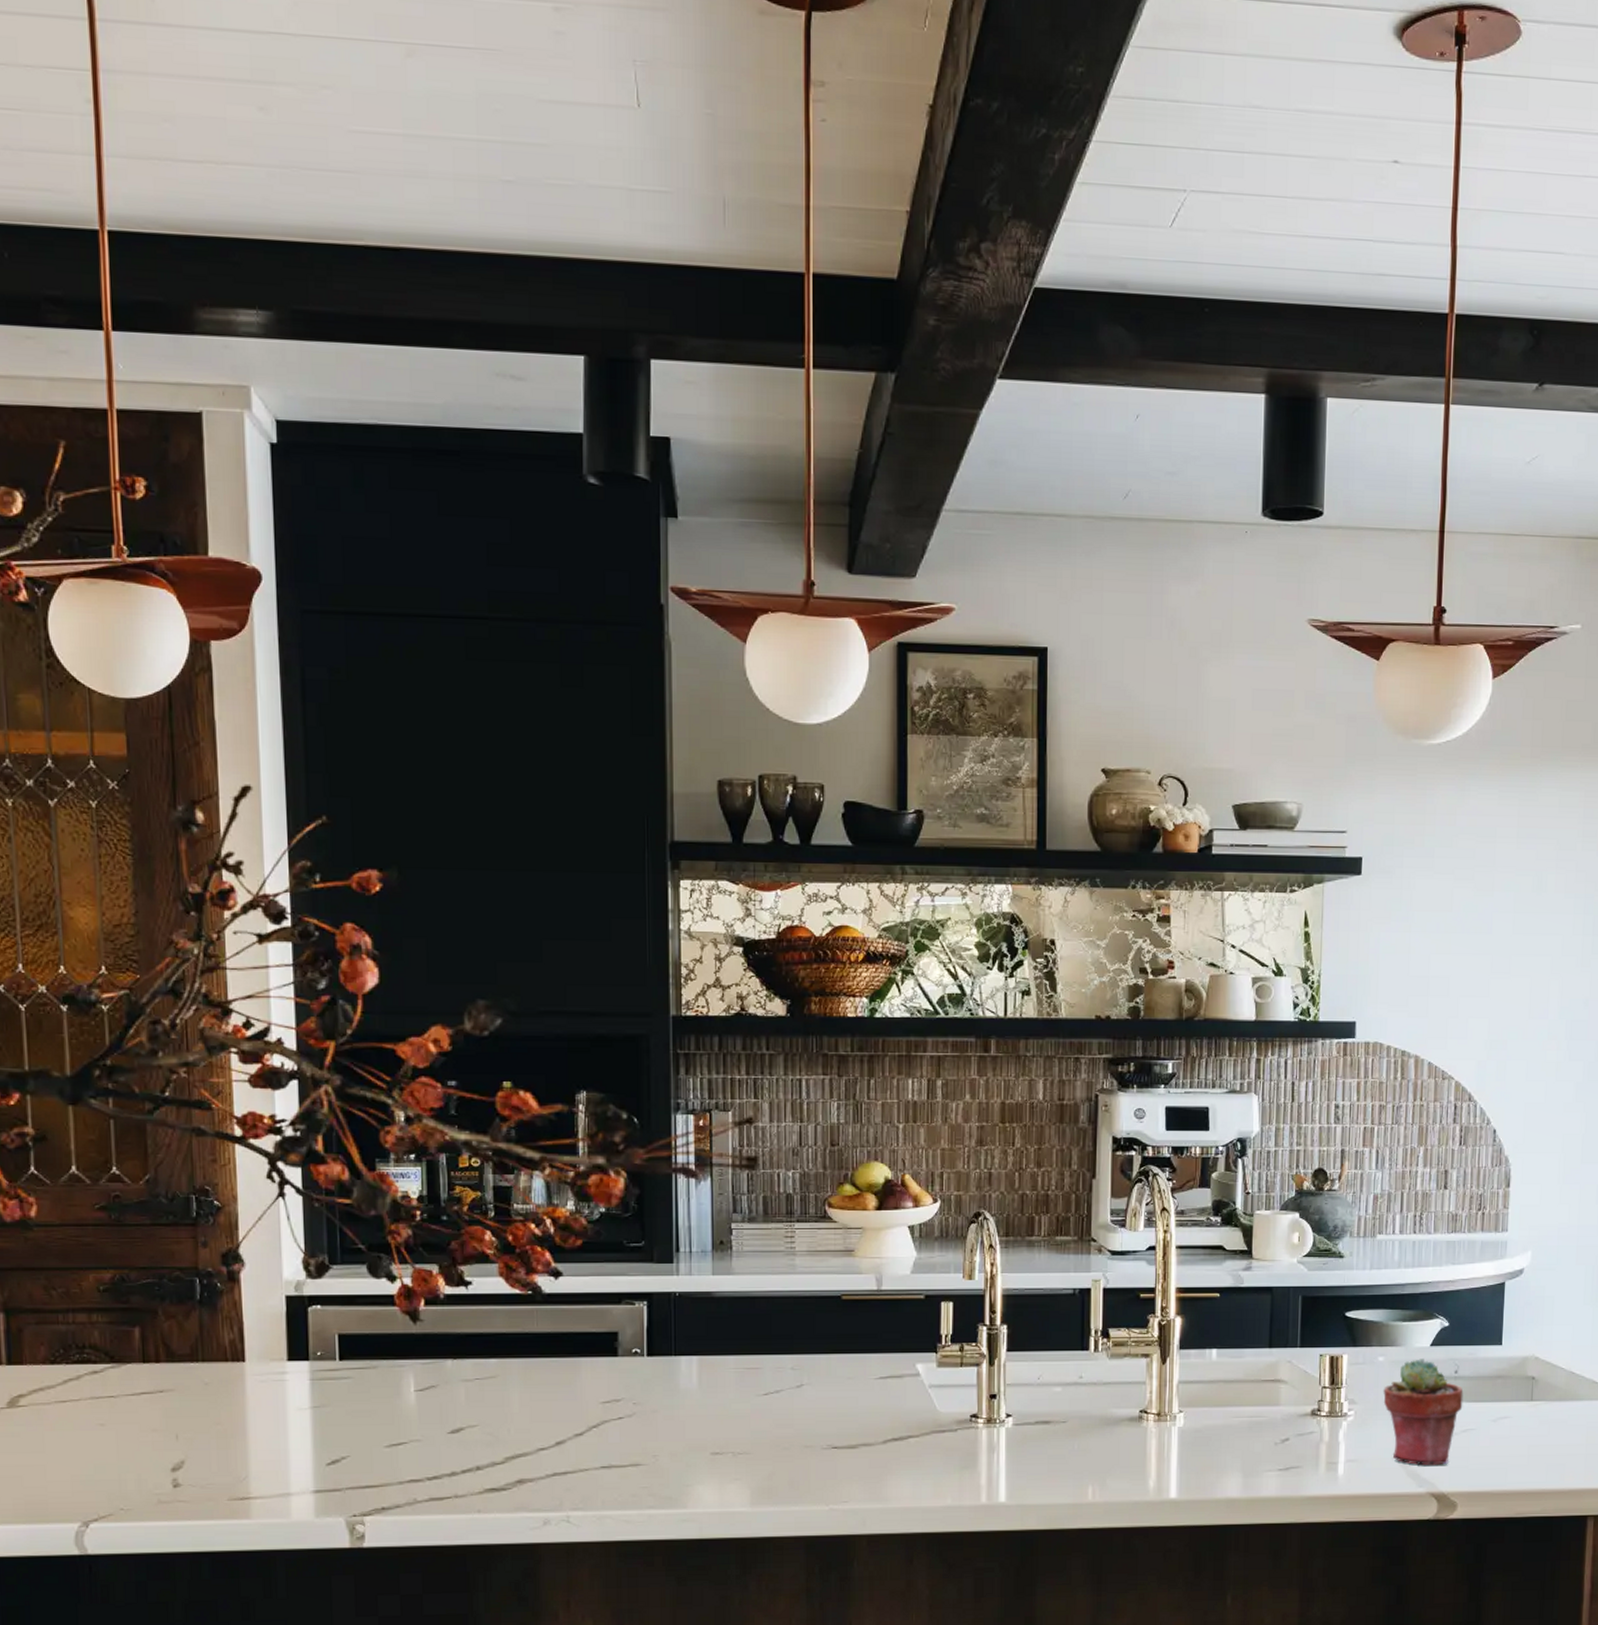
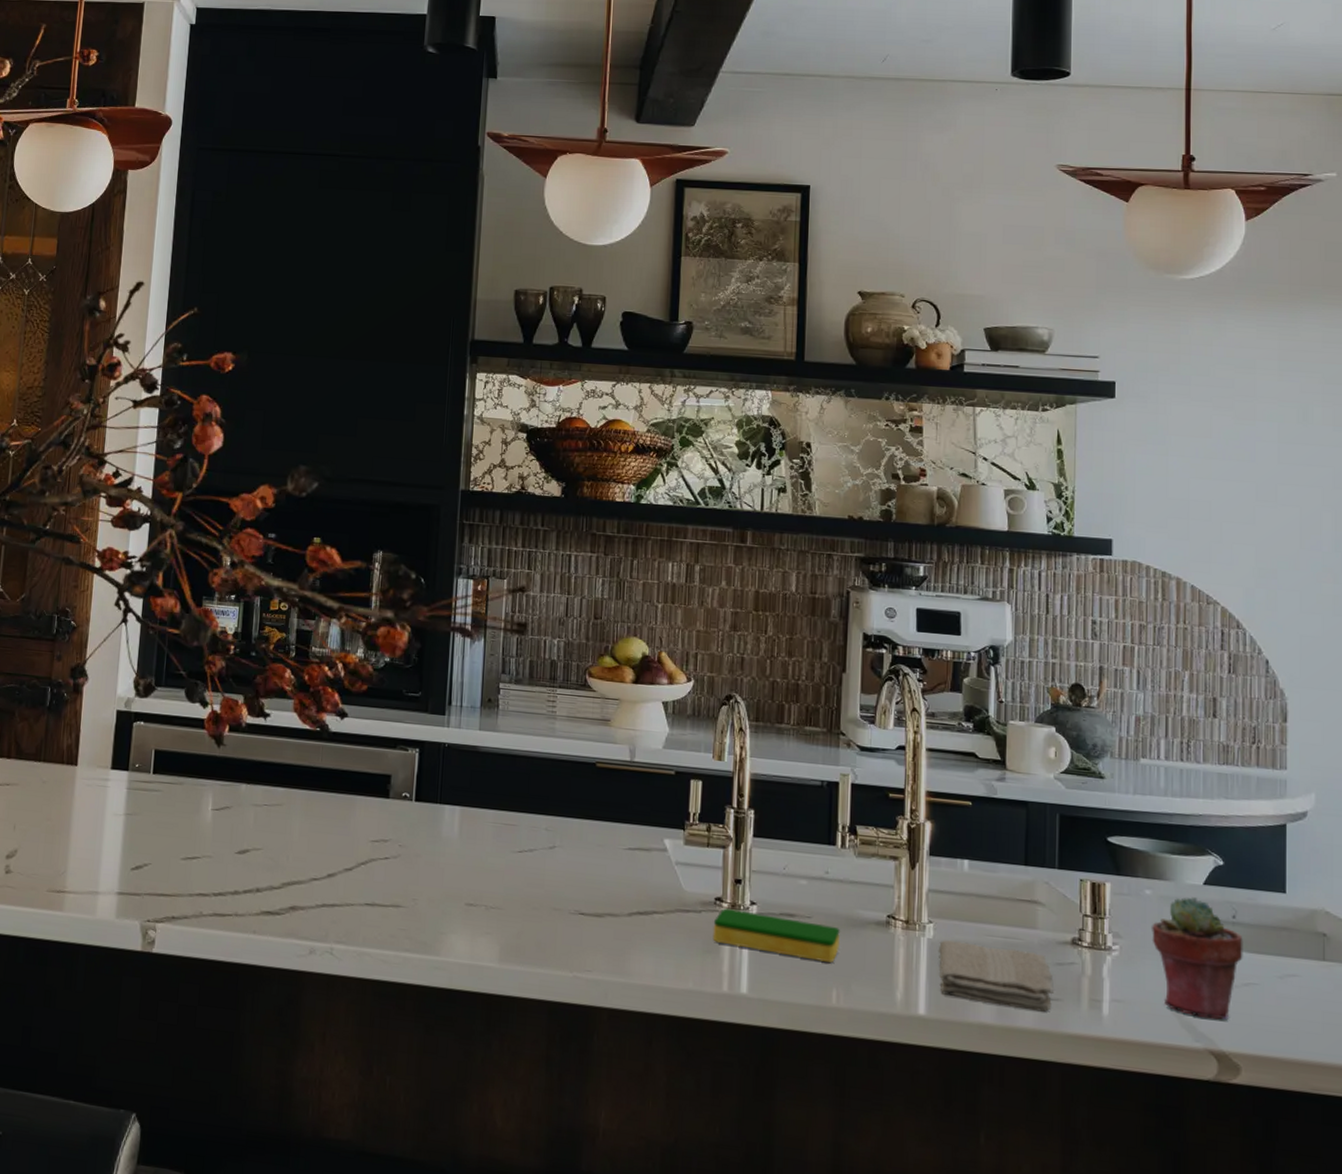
dish sponge: none [969,1424,1095,1462] -> present [712,908,841,963]
washcloth: none [1188,1426,1294,1480] -> present [938,940,1053,1012]

